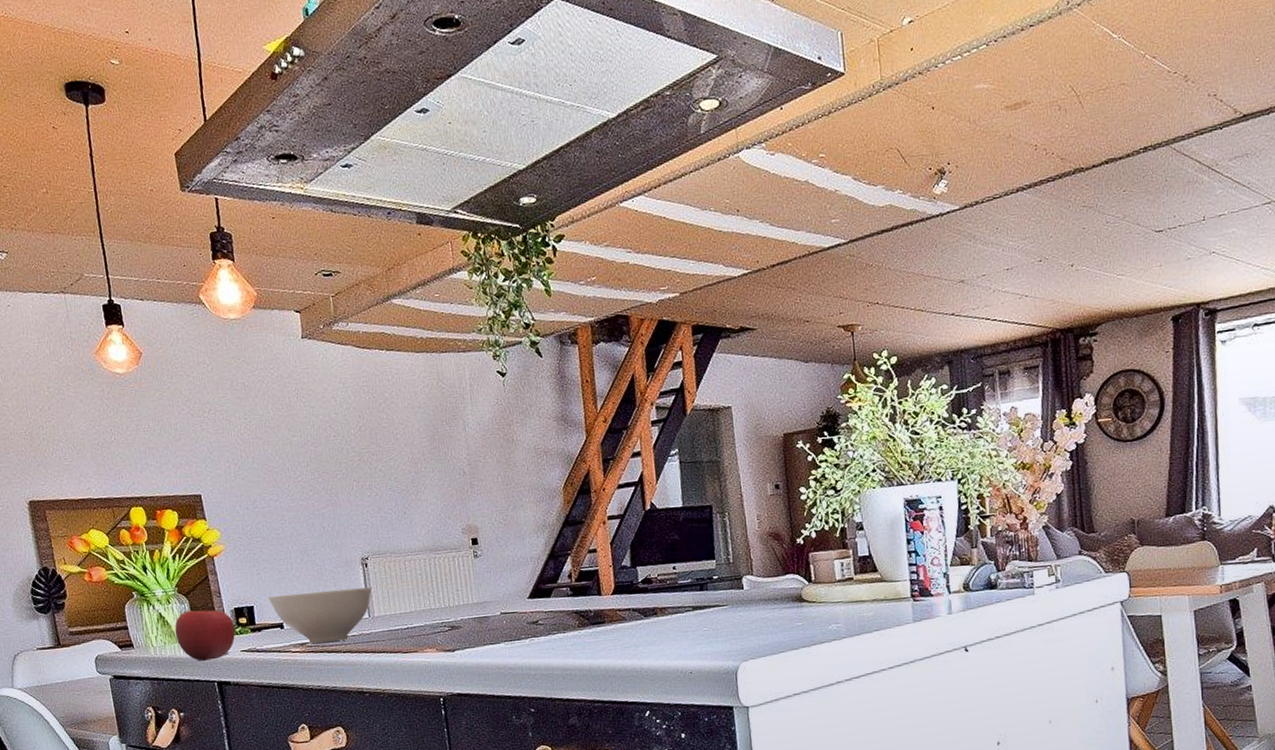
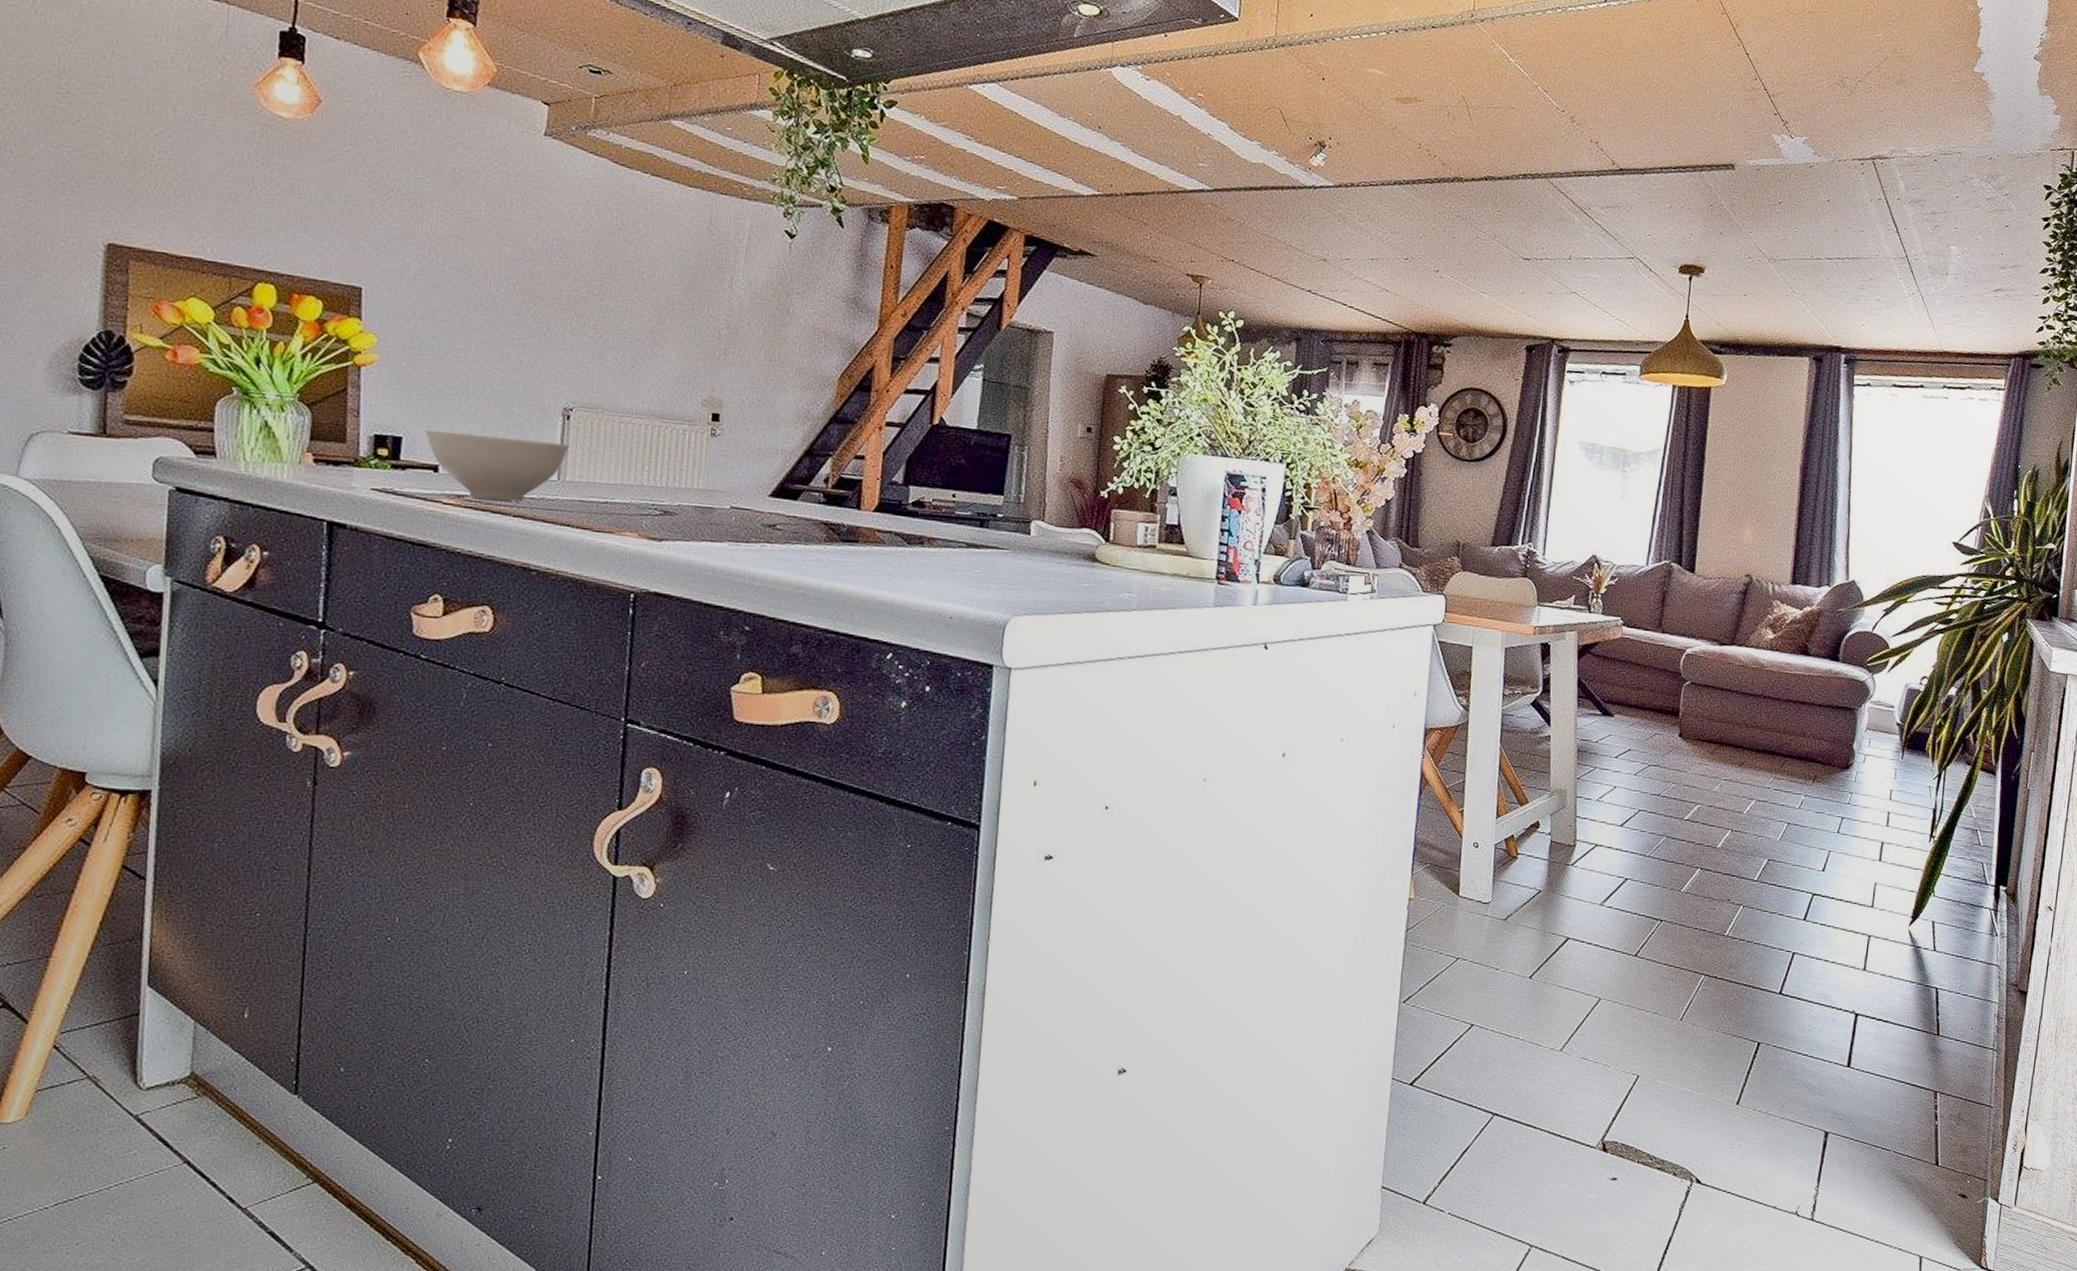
fruit: present [174,604,236,661] -> none [281,422,370,493]

